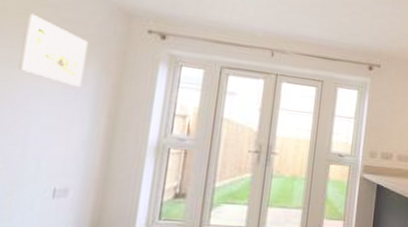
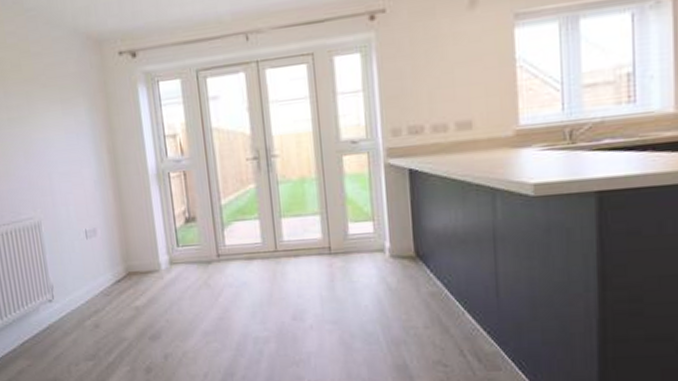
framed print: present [18,13,89,87] -> none [20,68,79,130]

